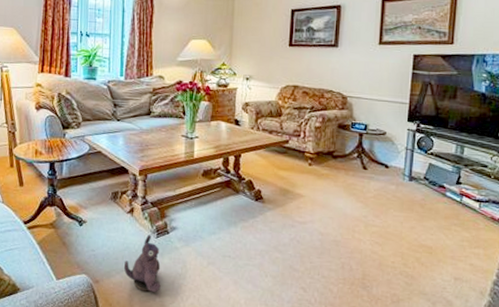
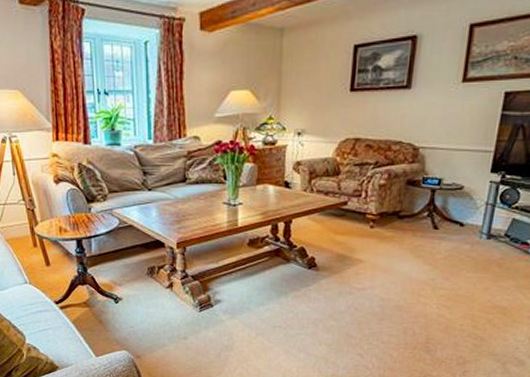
plush toy: present [123,235,161,292] -> none [165,309,207,364]

